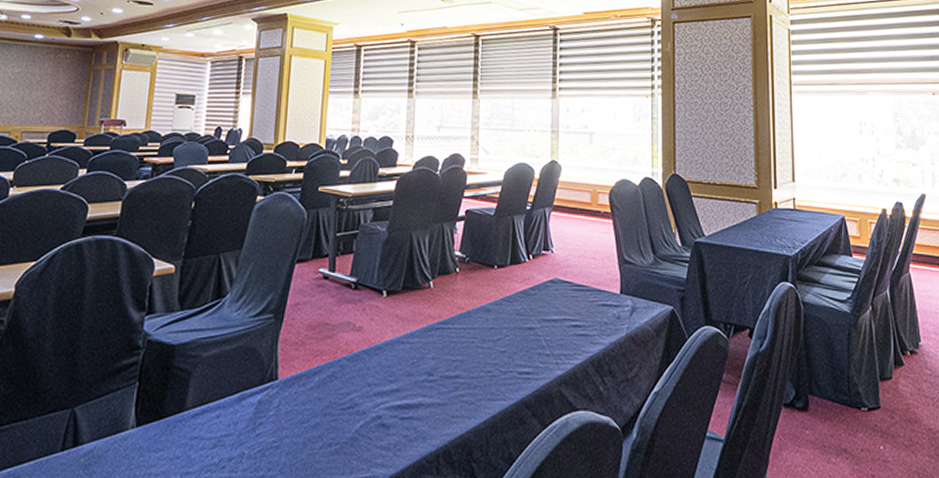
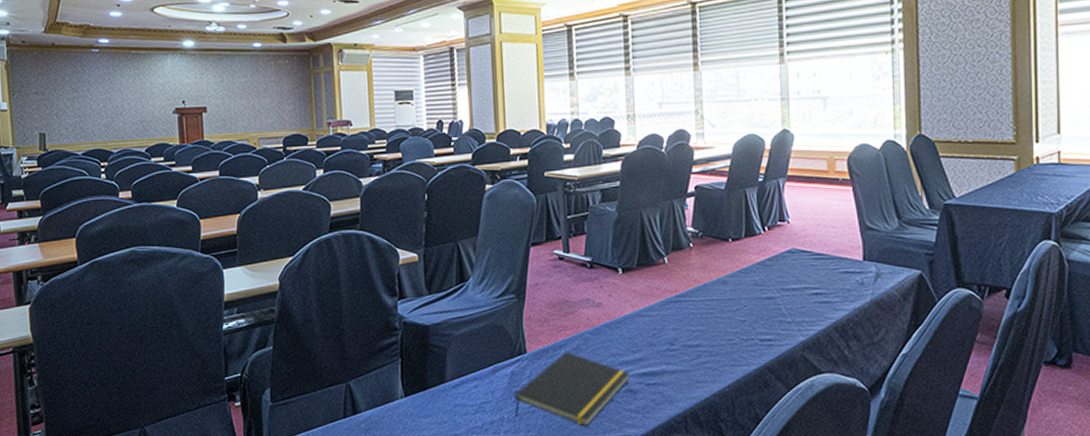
notepad: none [257,380,385,466] -> present [514,352,630,427]

